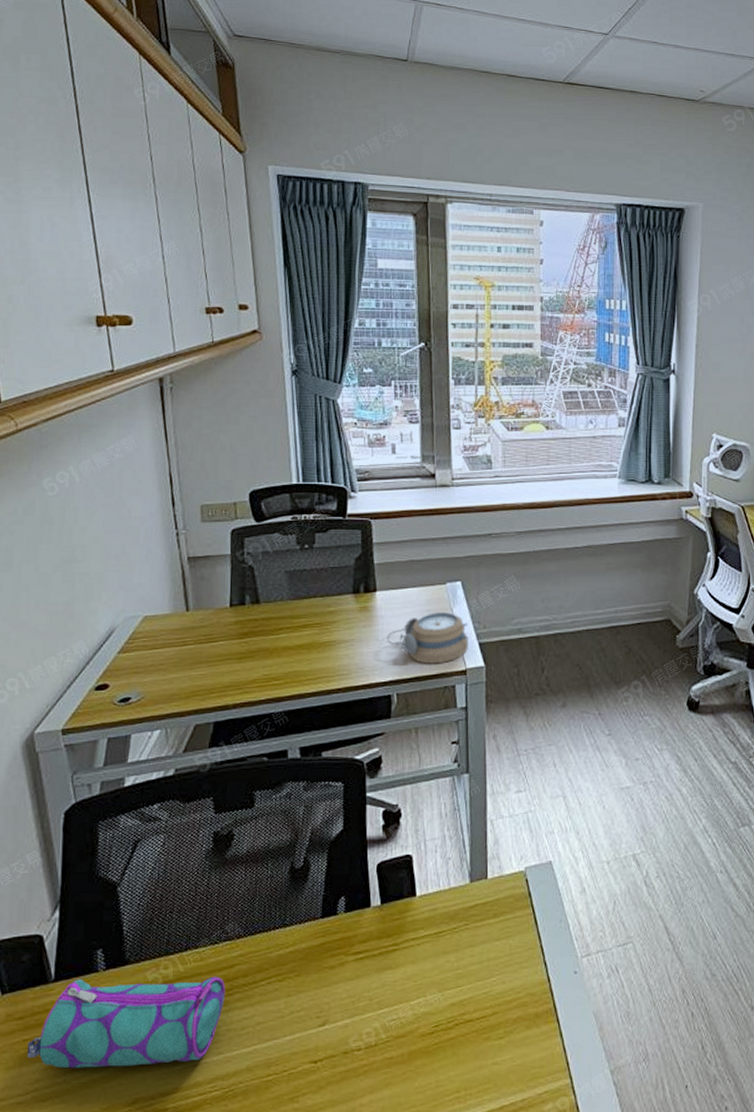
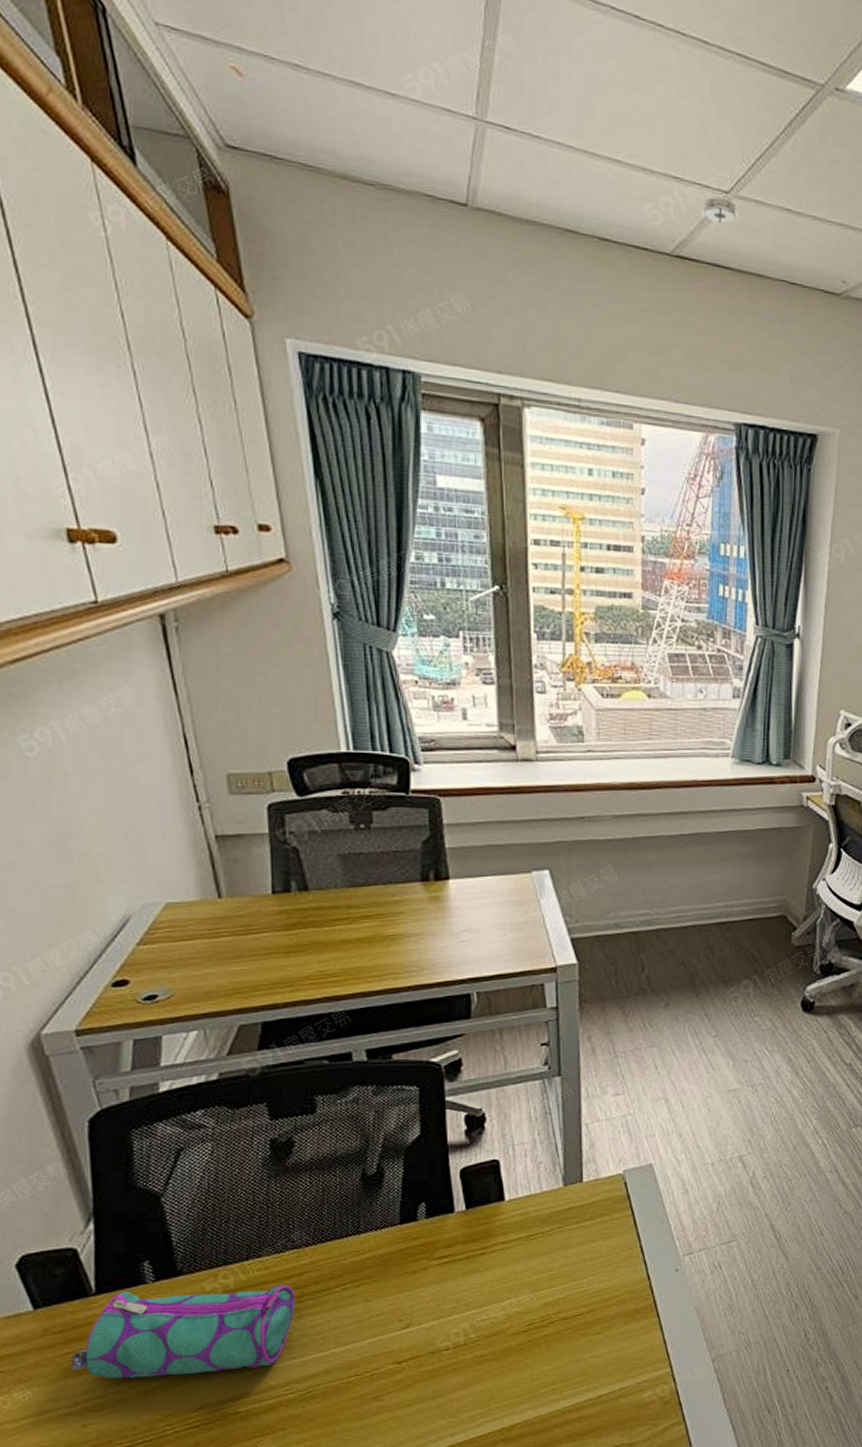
alarm clock: present [387,612,469,664] -> none [464,904,558,961]
smoke detector: none [585,38,616,57] -> present [700,197,740,224]

